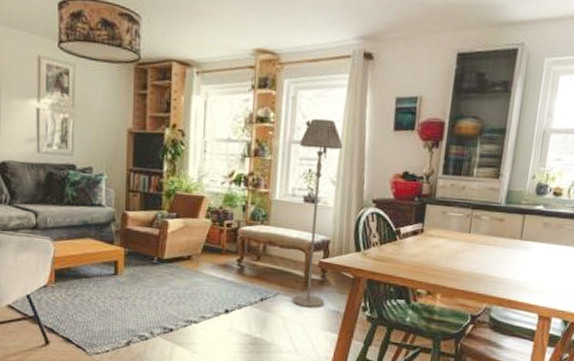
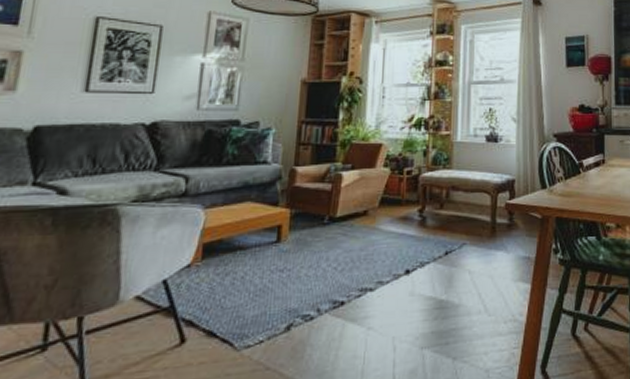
floor lamp: present [292,118,343,308] -> none [479,59,520,257]

